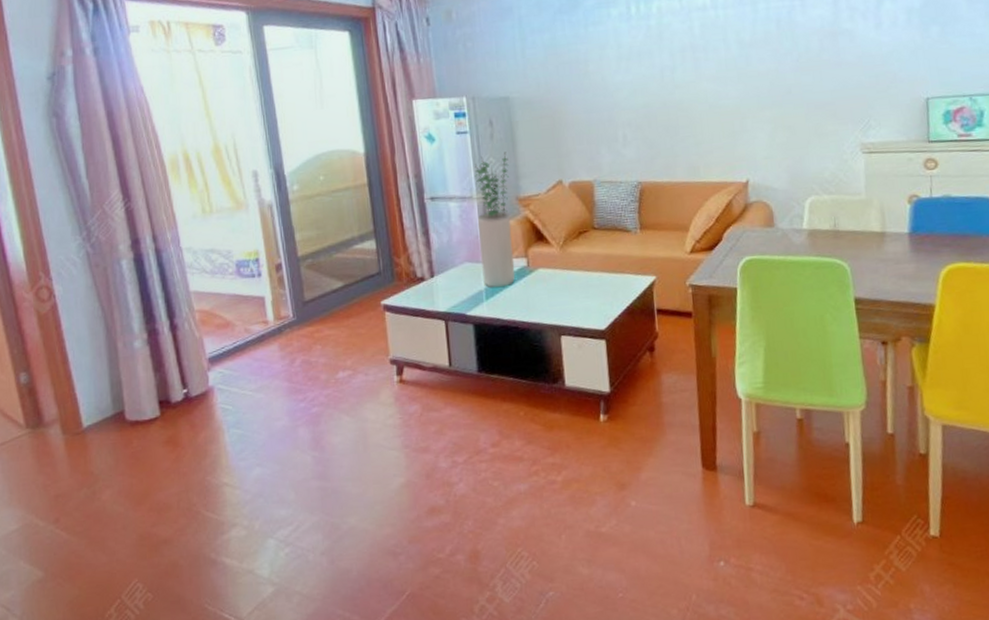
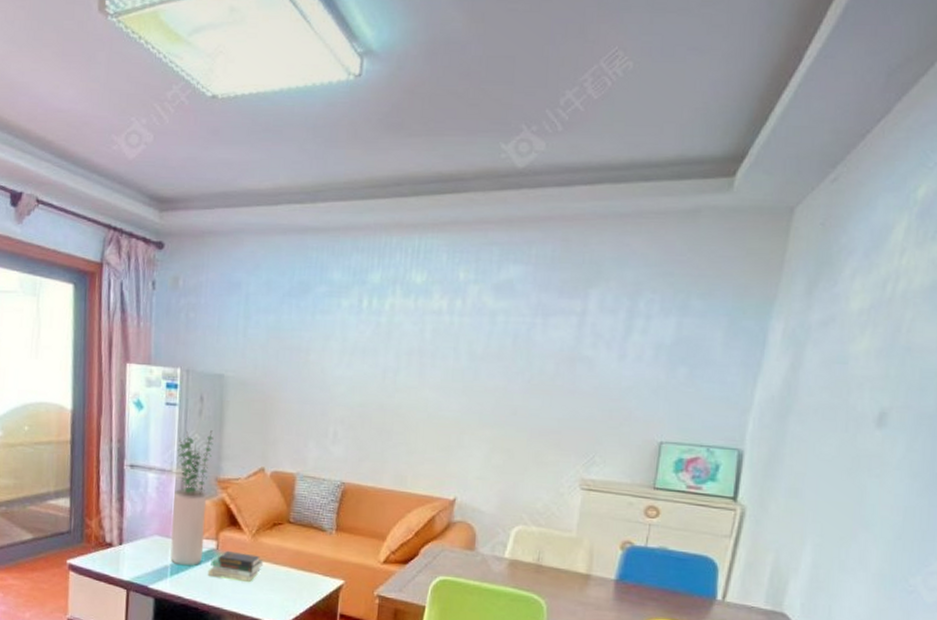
books: none [522,265,576,294] -> present [207,551,264,583]

